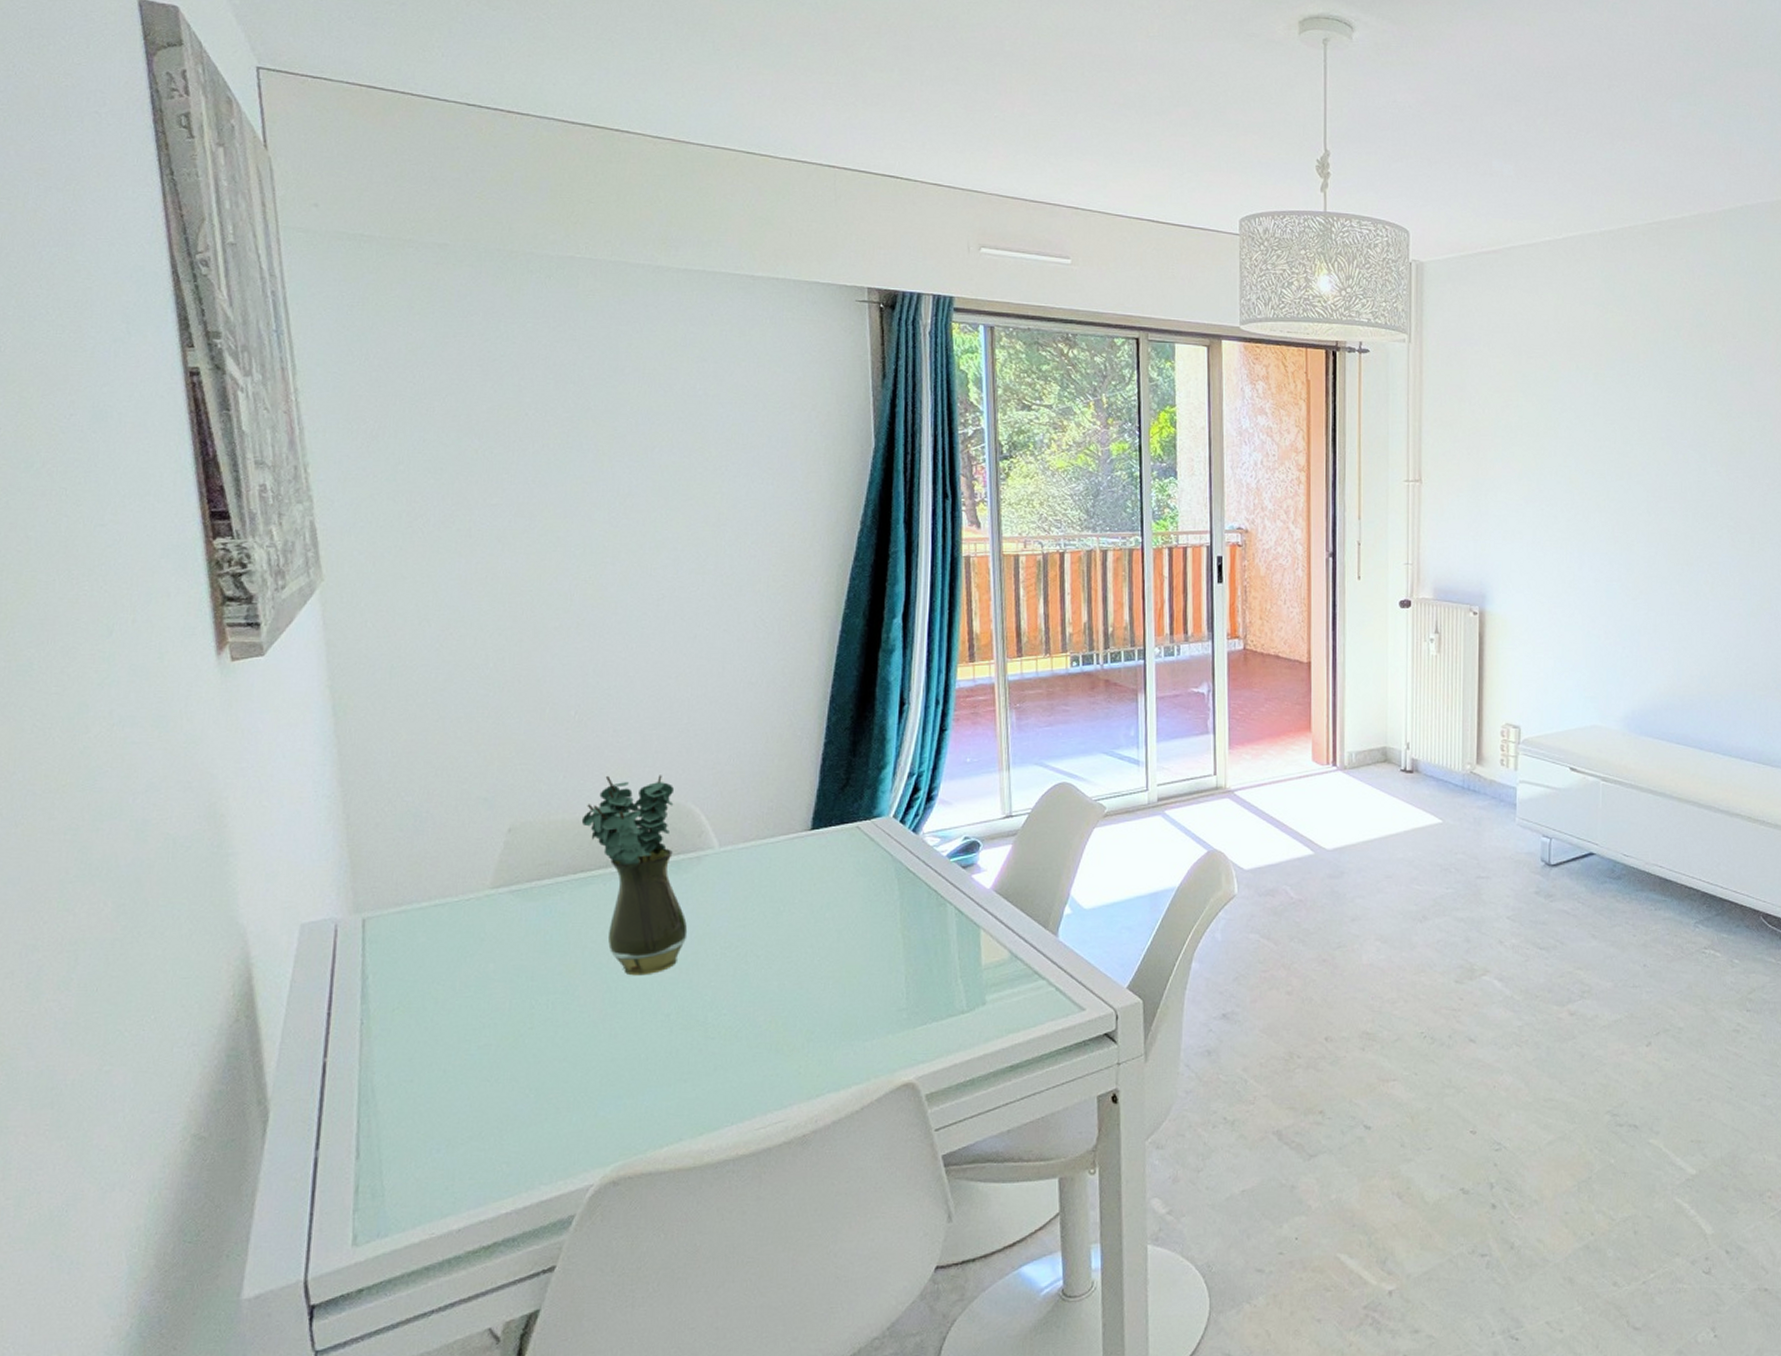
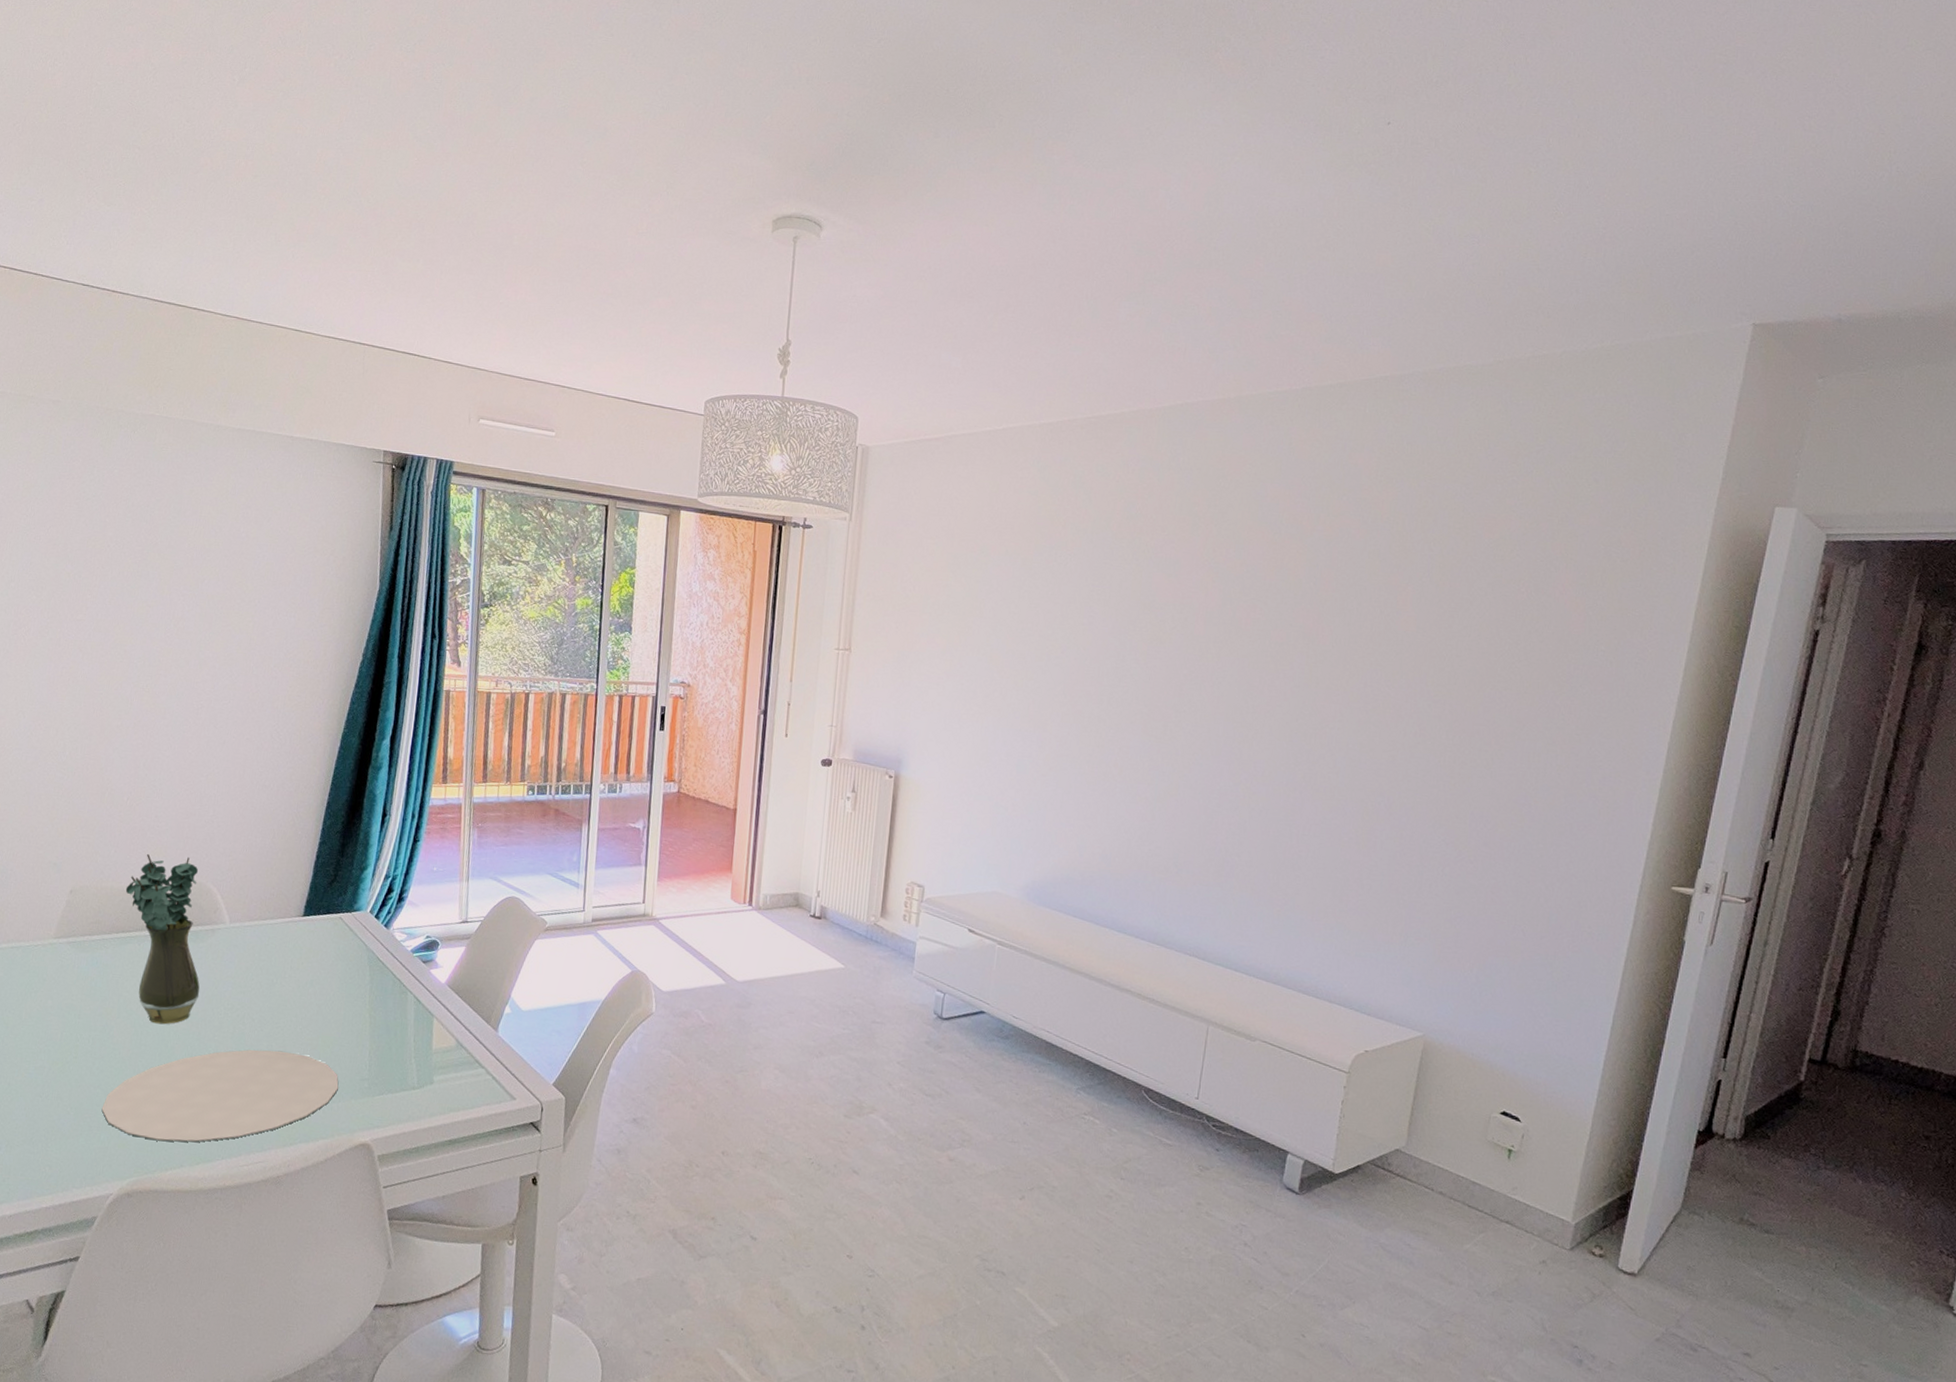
placemat: none [571,989,871,1114] -> present [101,1049,339,1143]

